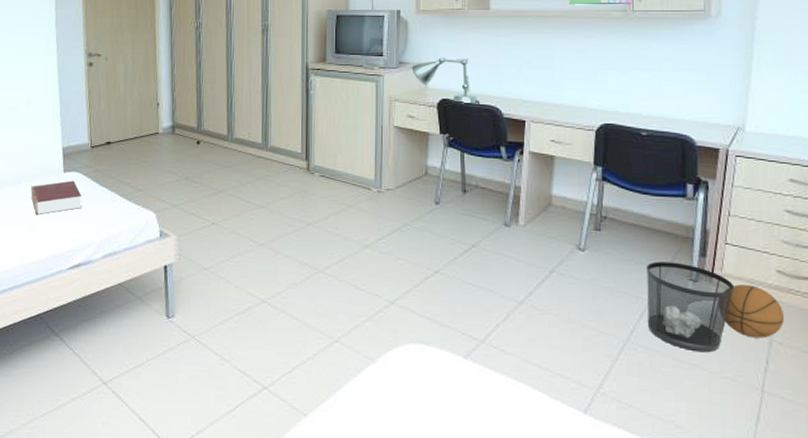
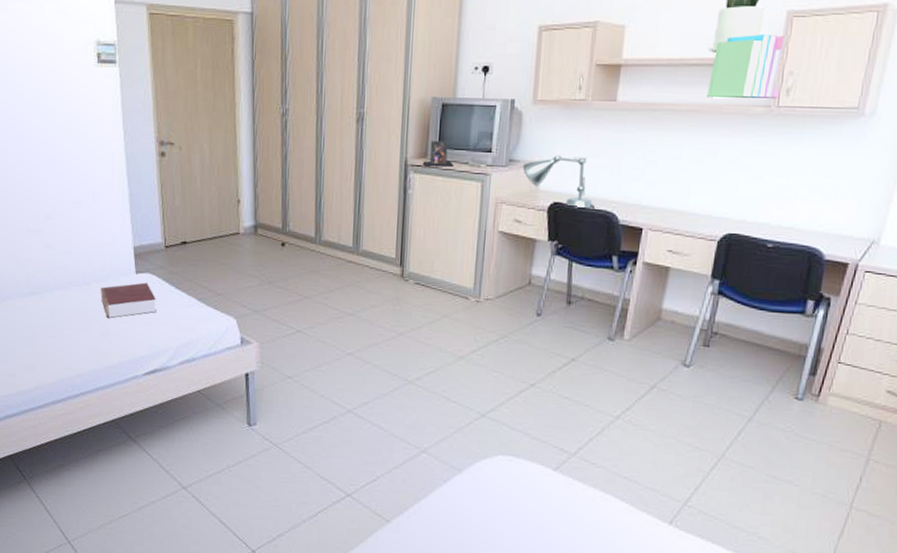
photo frame: none [322,46,350,70] -> present [422,140,454,168]
waste bin: present [646,261,735,353] -> none [745,379,841,470]
basketball: present [719,284,785,339] -> none [821,404,887,457]

